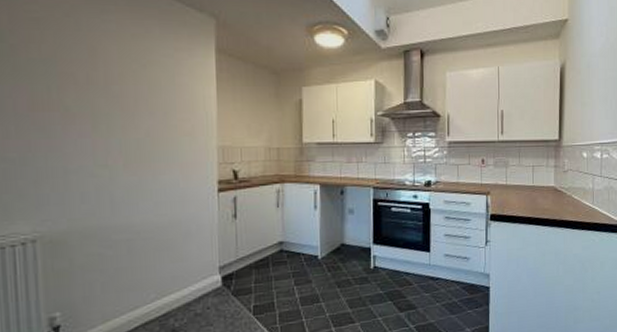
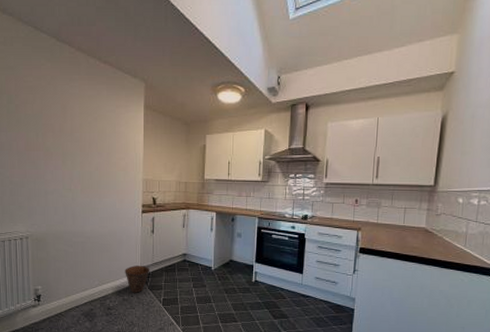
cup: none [196,264,234,303] -> present [125,266,150,293]

